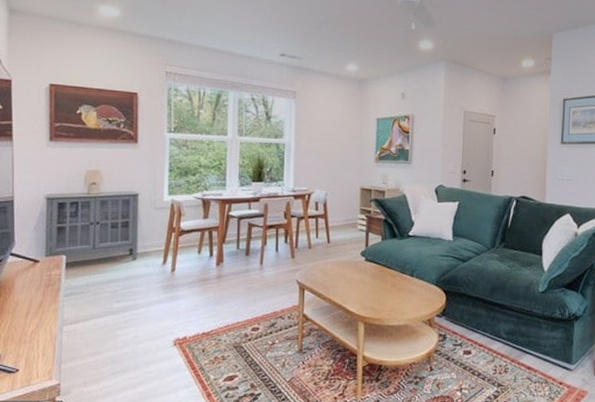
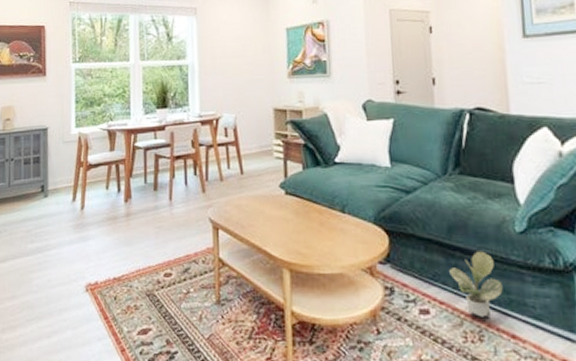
potted plant: none [489,306,525,355] -> present [449,251,503,317]

